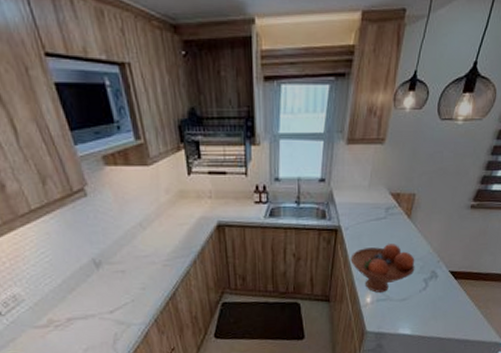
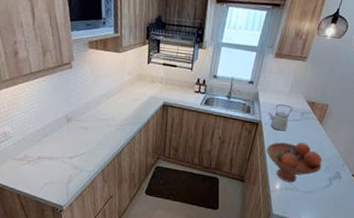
kettle: none [346,201,375,235] -> present [267,103,293,131]

